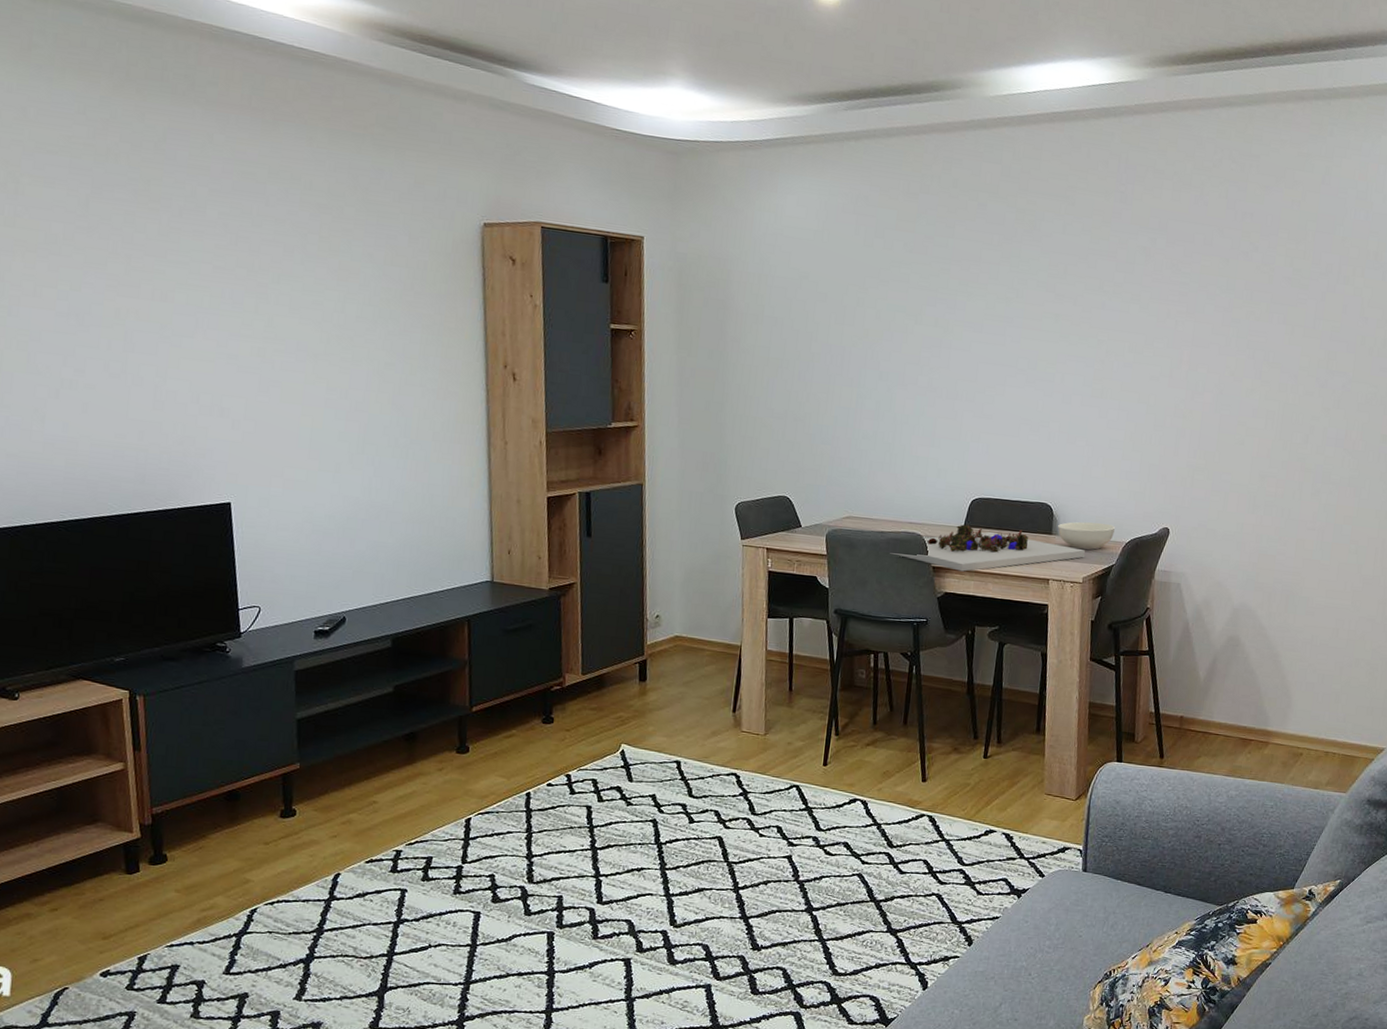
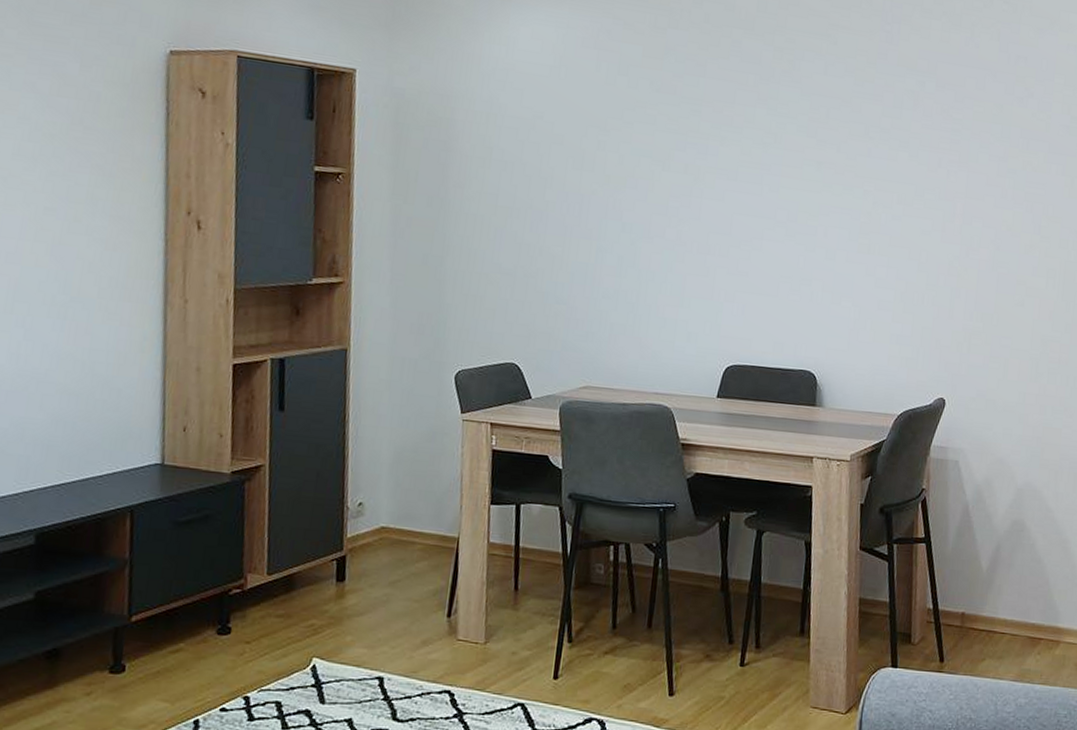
flower arrangement: present [890,524,1086,572] -> none [633,395,854,449]
bowl: present [1058,521,1116,550] -> none [822,391,887,424]

